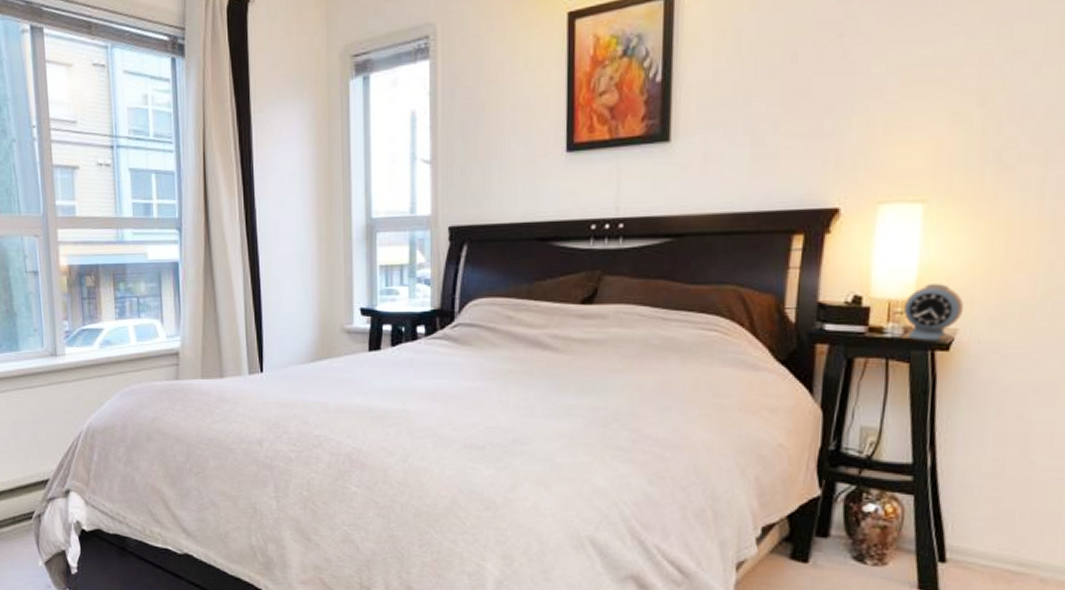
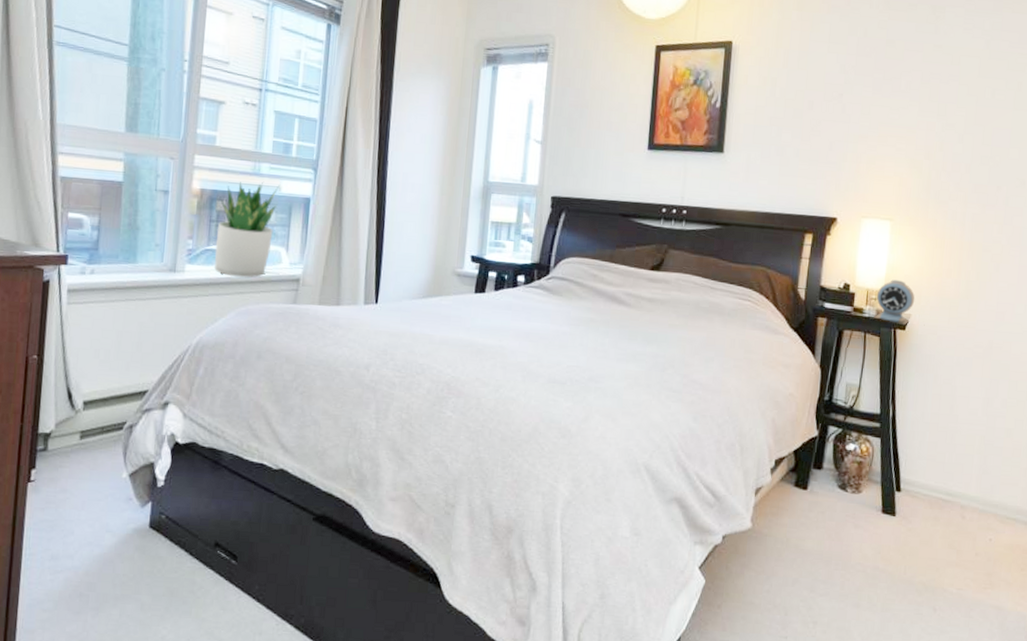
planter: none [89,249,146,356] -> present [214,181,279,278]

